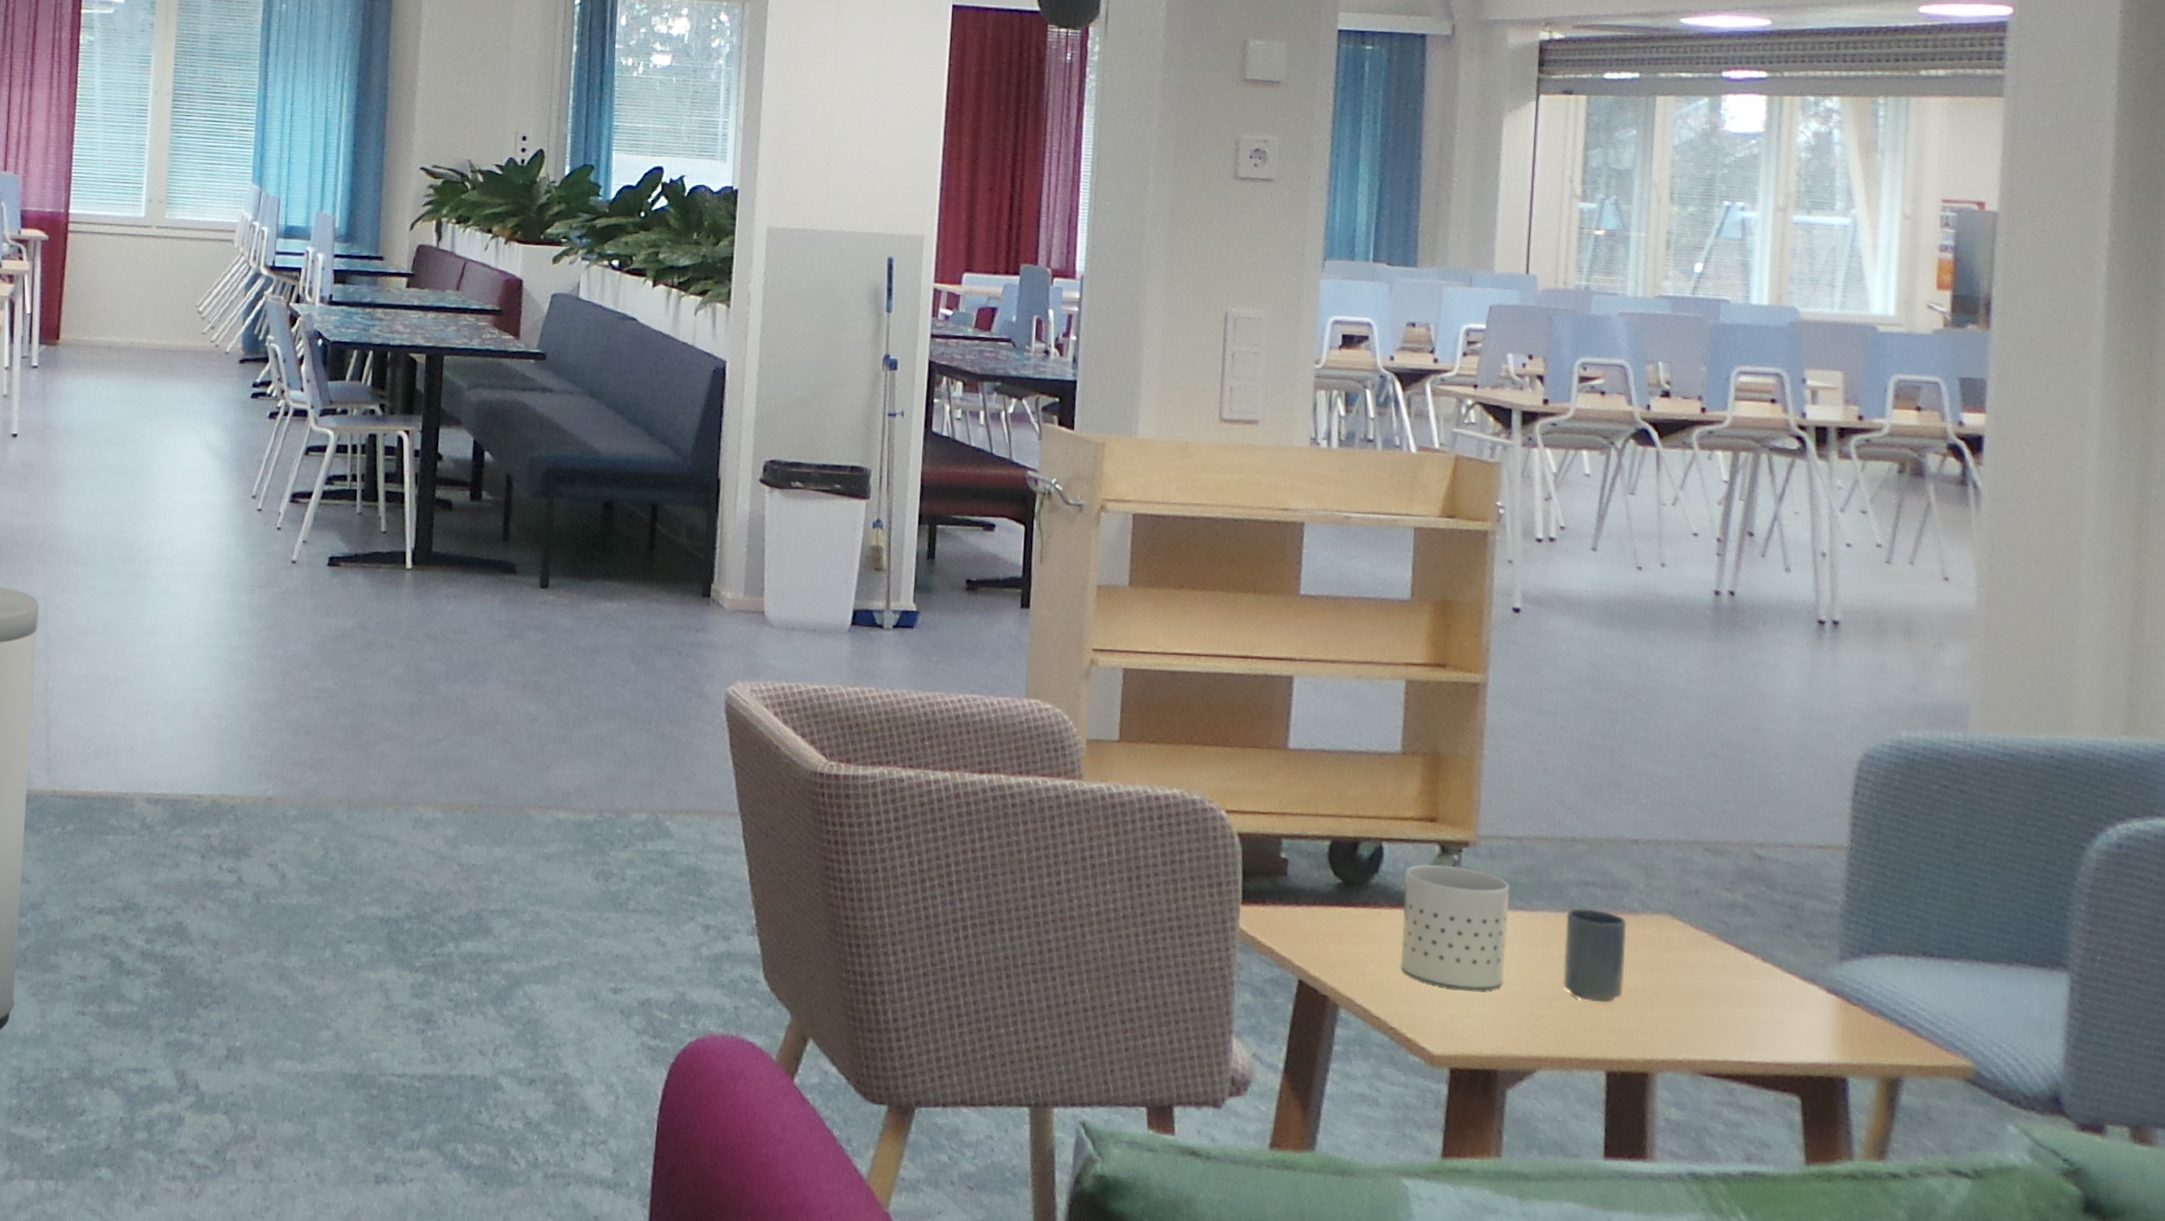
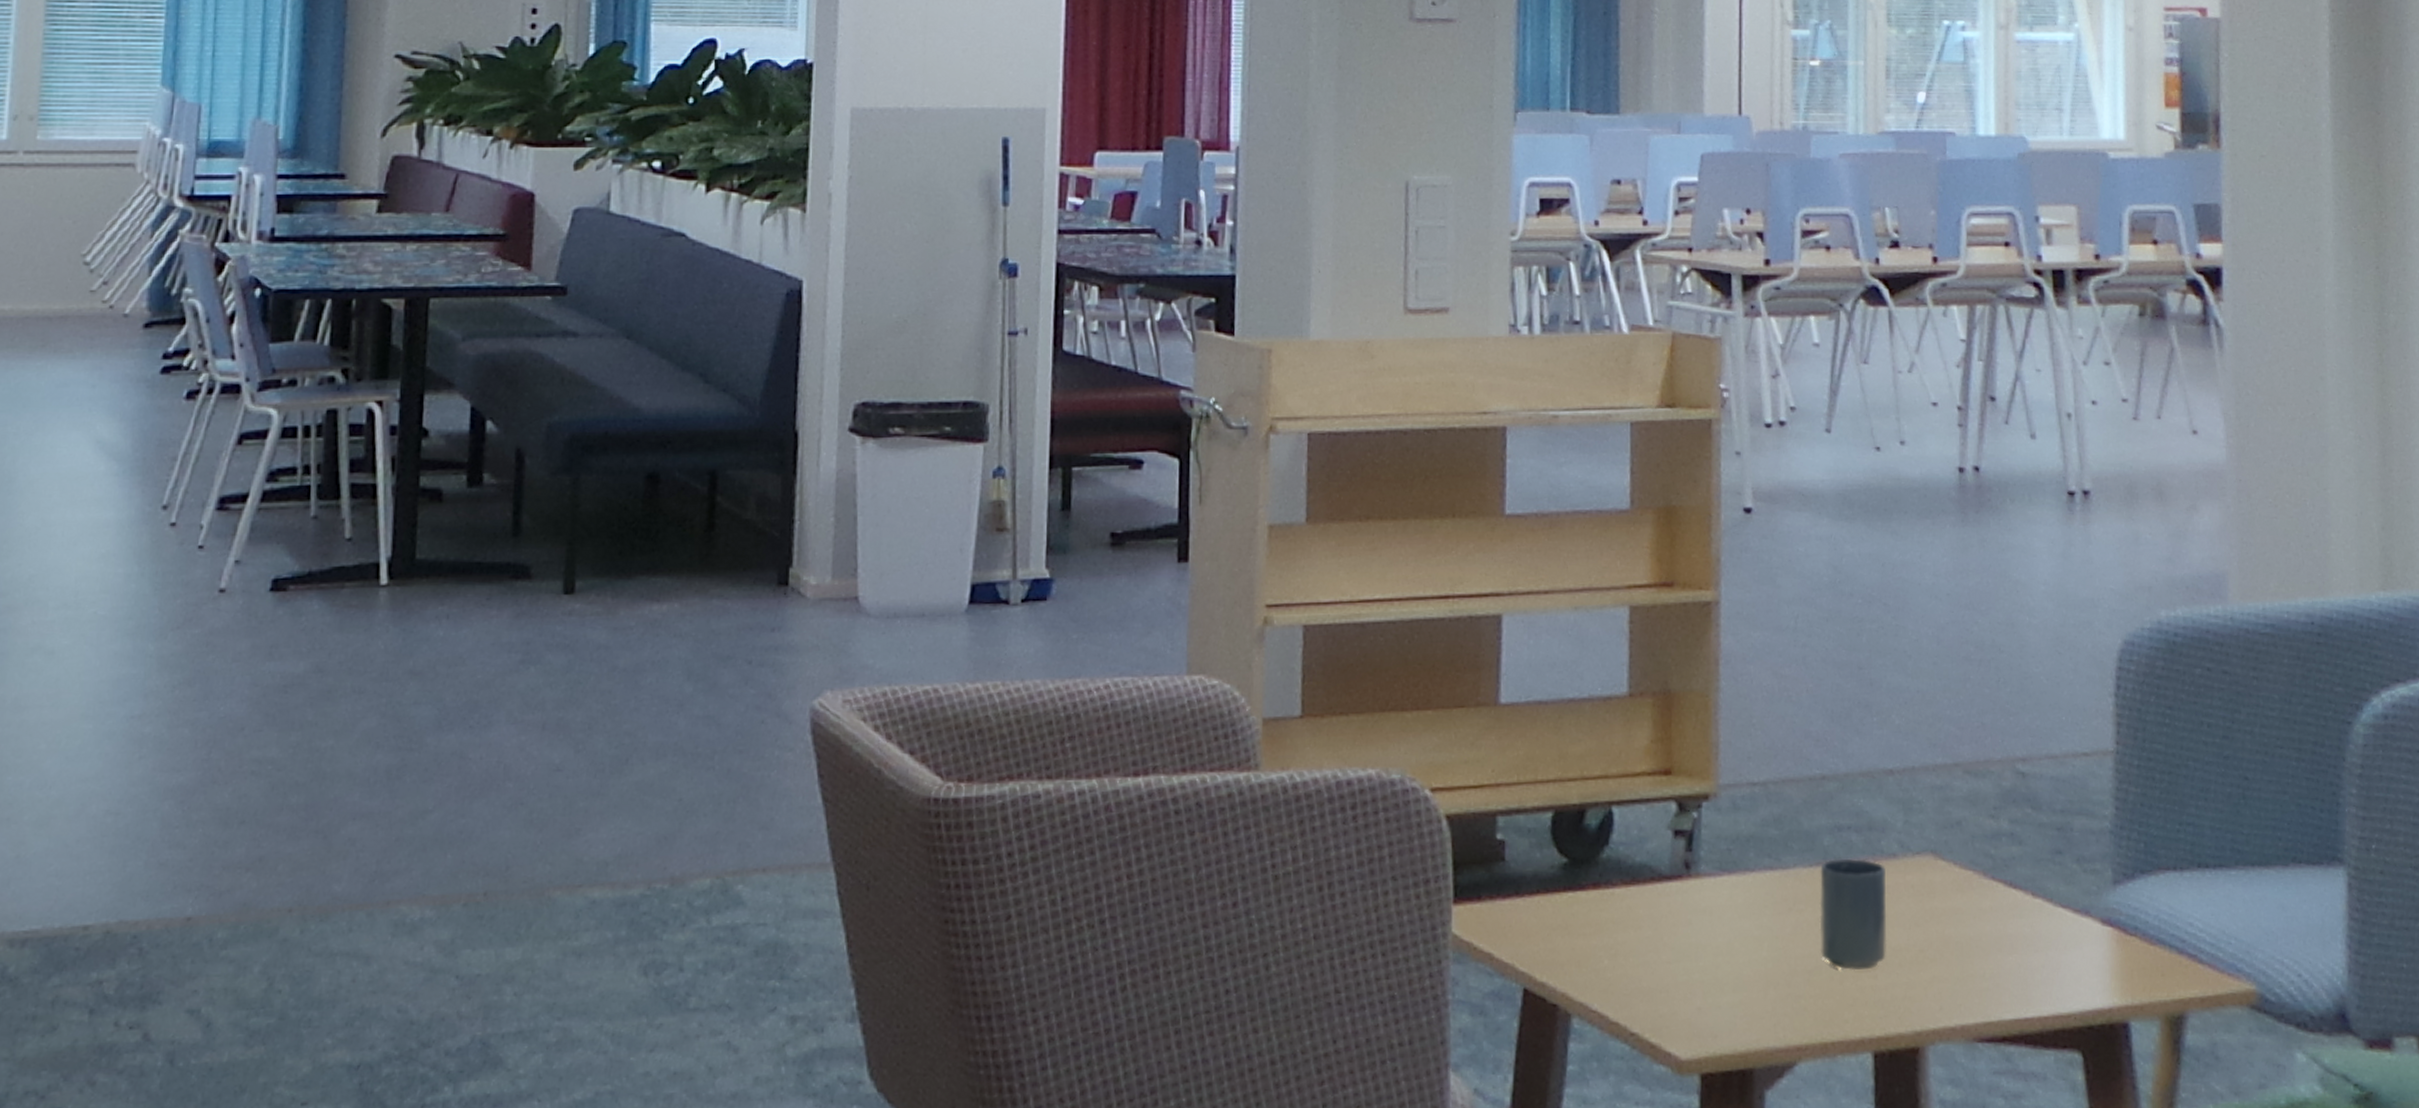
mug: present [1400,864,1510,991] -> none [1638,825,1757,977]

